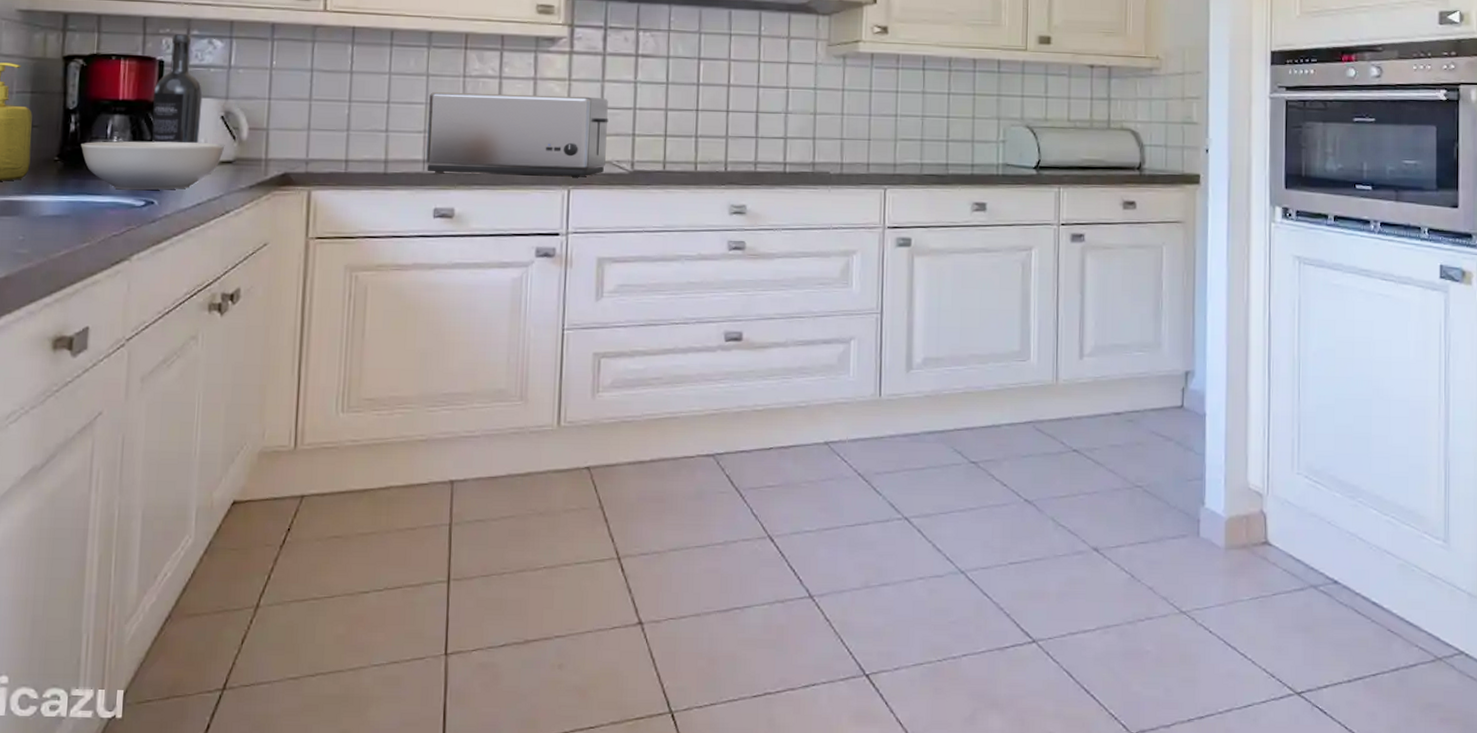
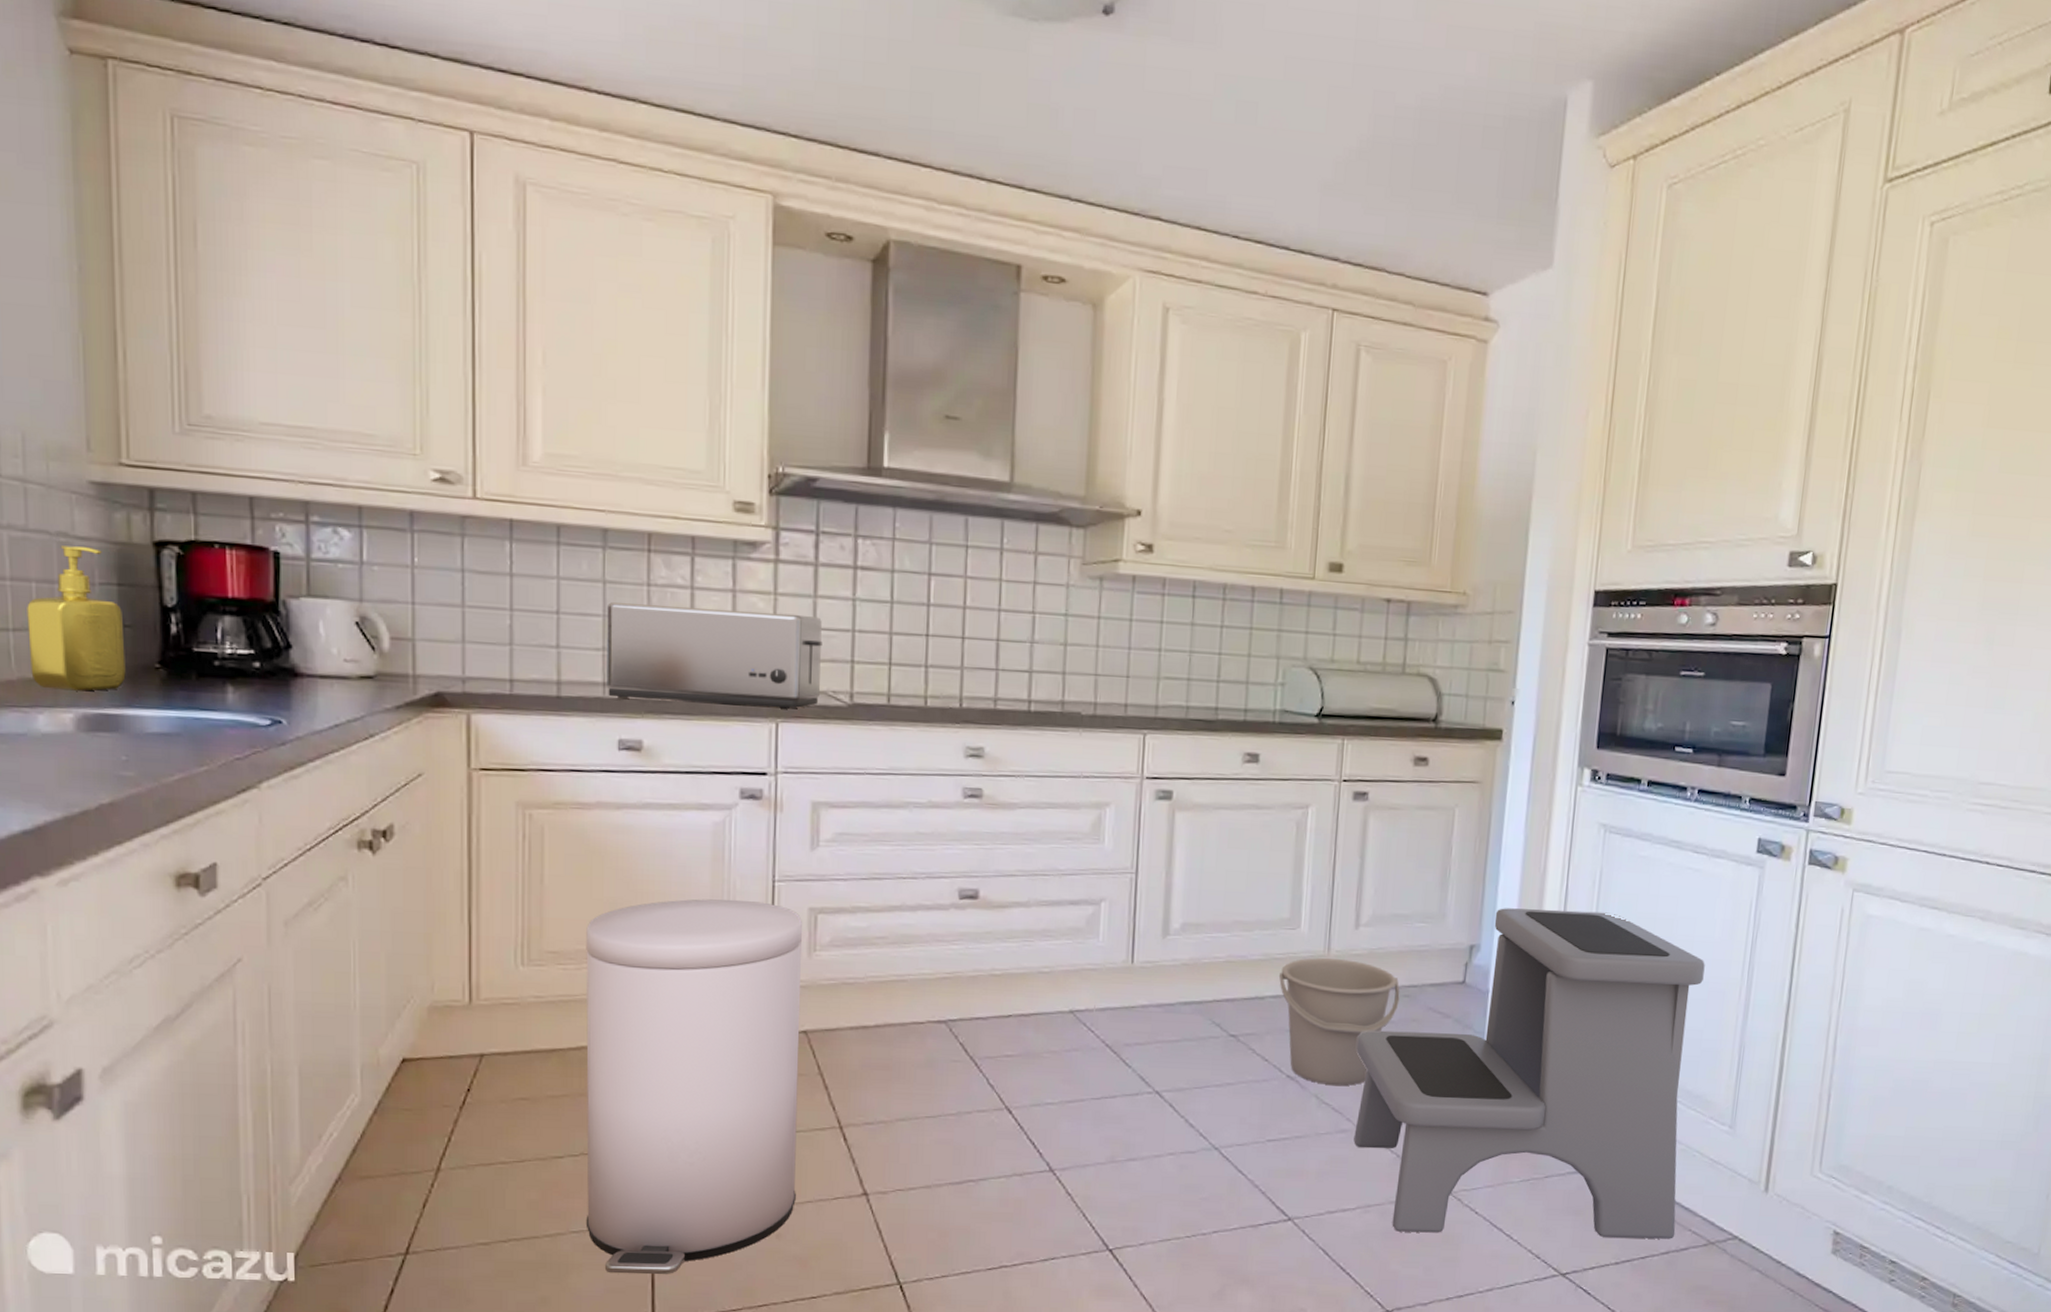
bowl: present [80,141,225,191] -> none [186,647,363,708]
wine bottle: present [151,34,203,144] -> none [269,519,331,654]
pedal bin: none [386,347,587,707] -> present [585,899,802,1275]
bucket: none [1013,387,1124,509] -> present [1279,958,1400,1086]
step stool: none [1087,336,1404,656] -> present [1353,908,1705,1239]

